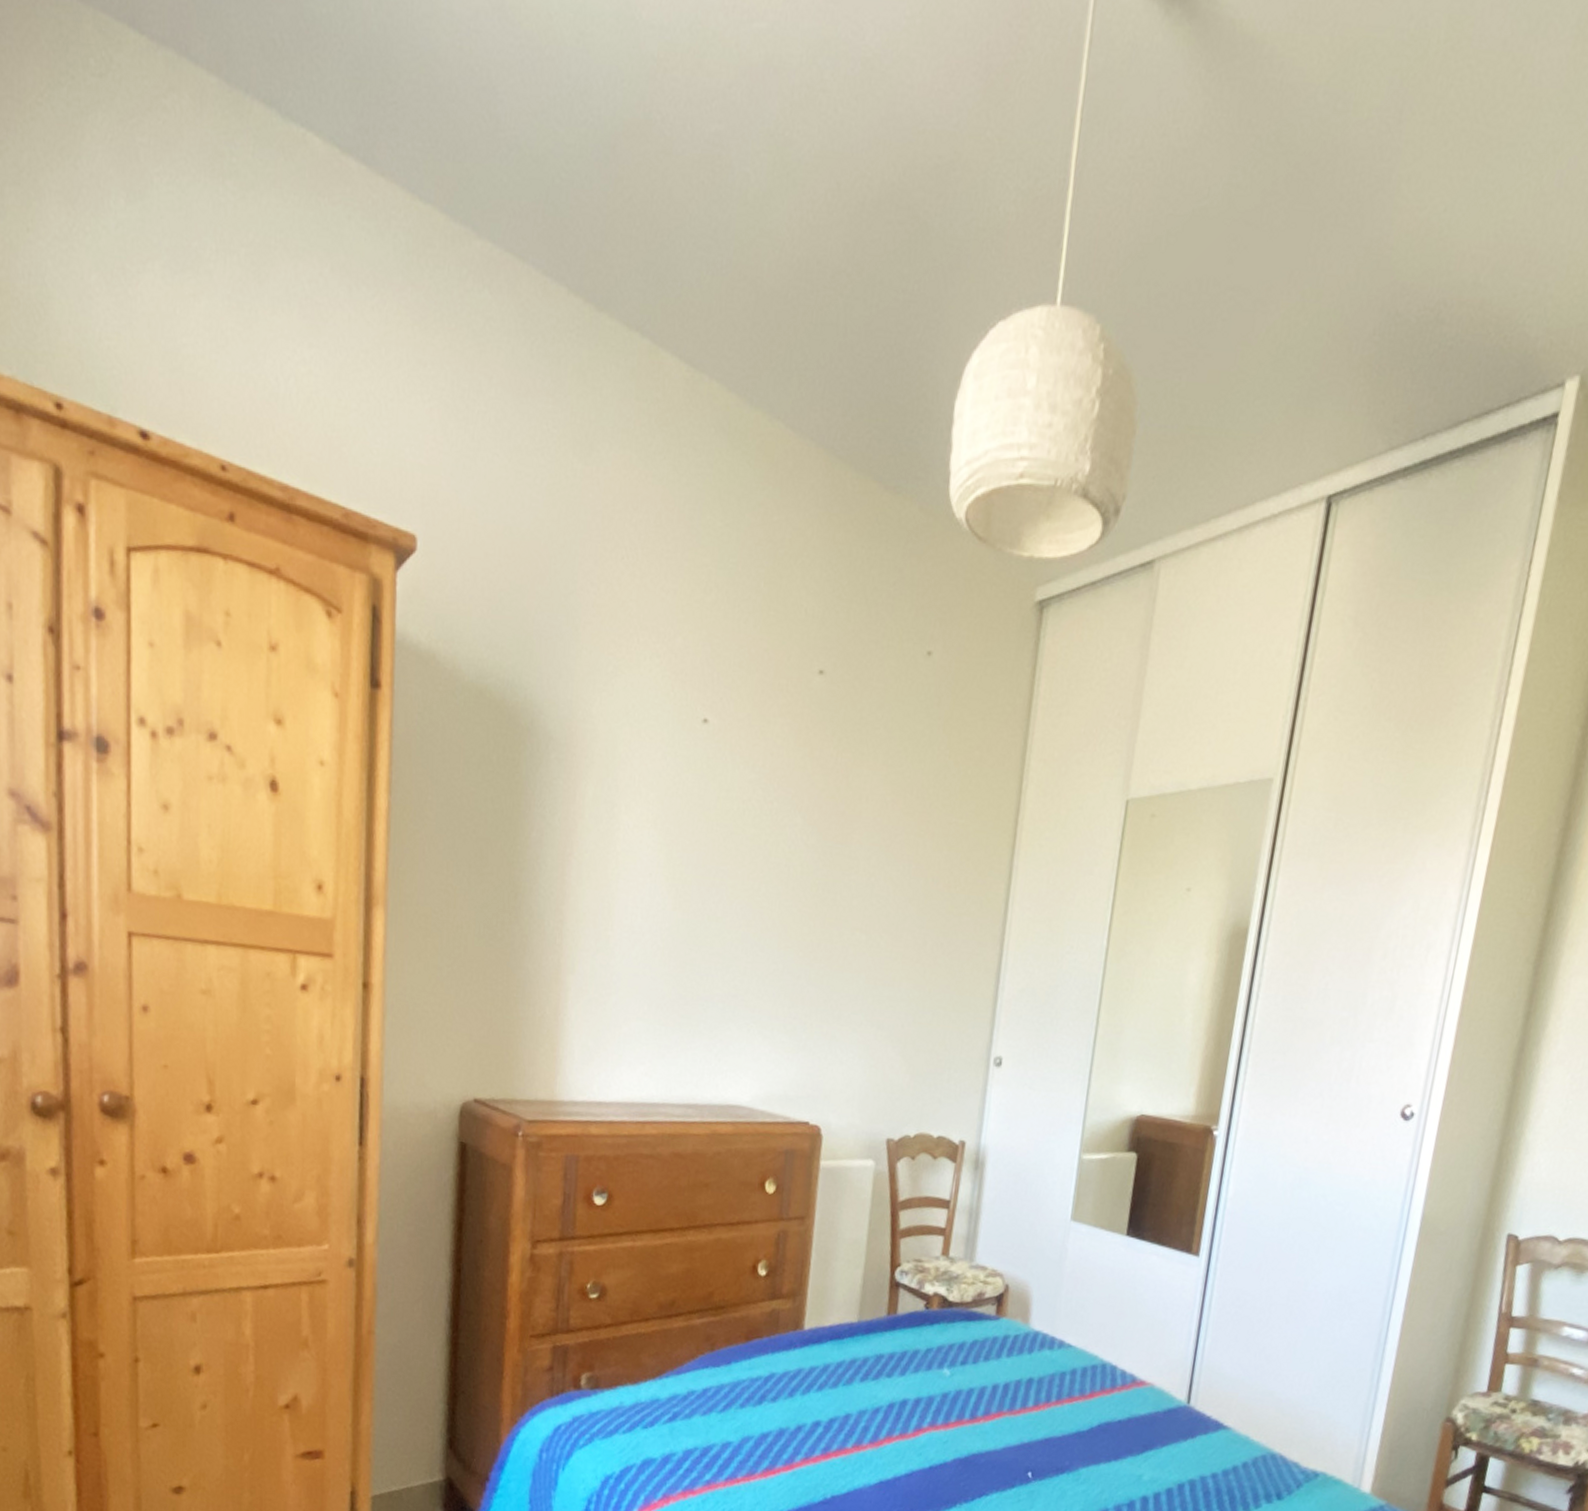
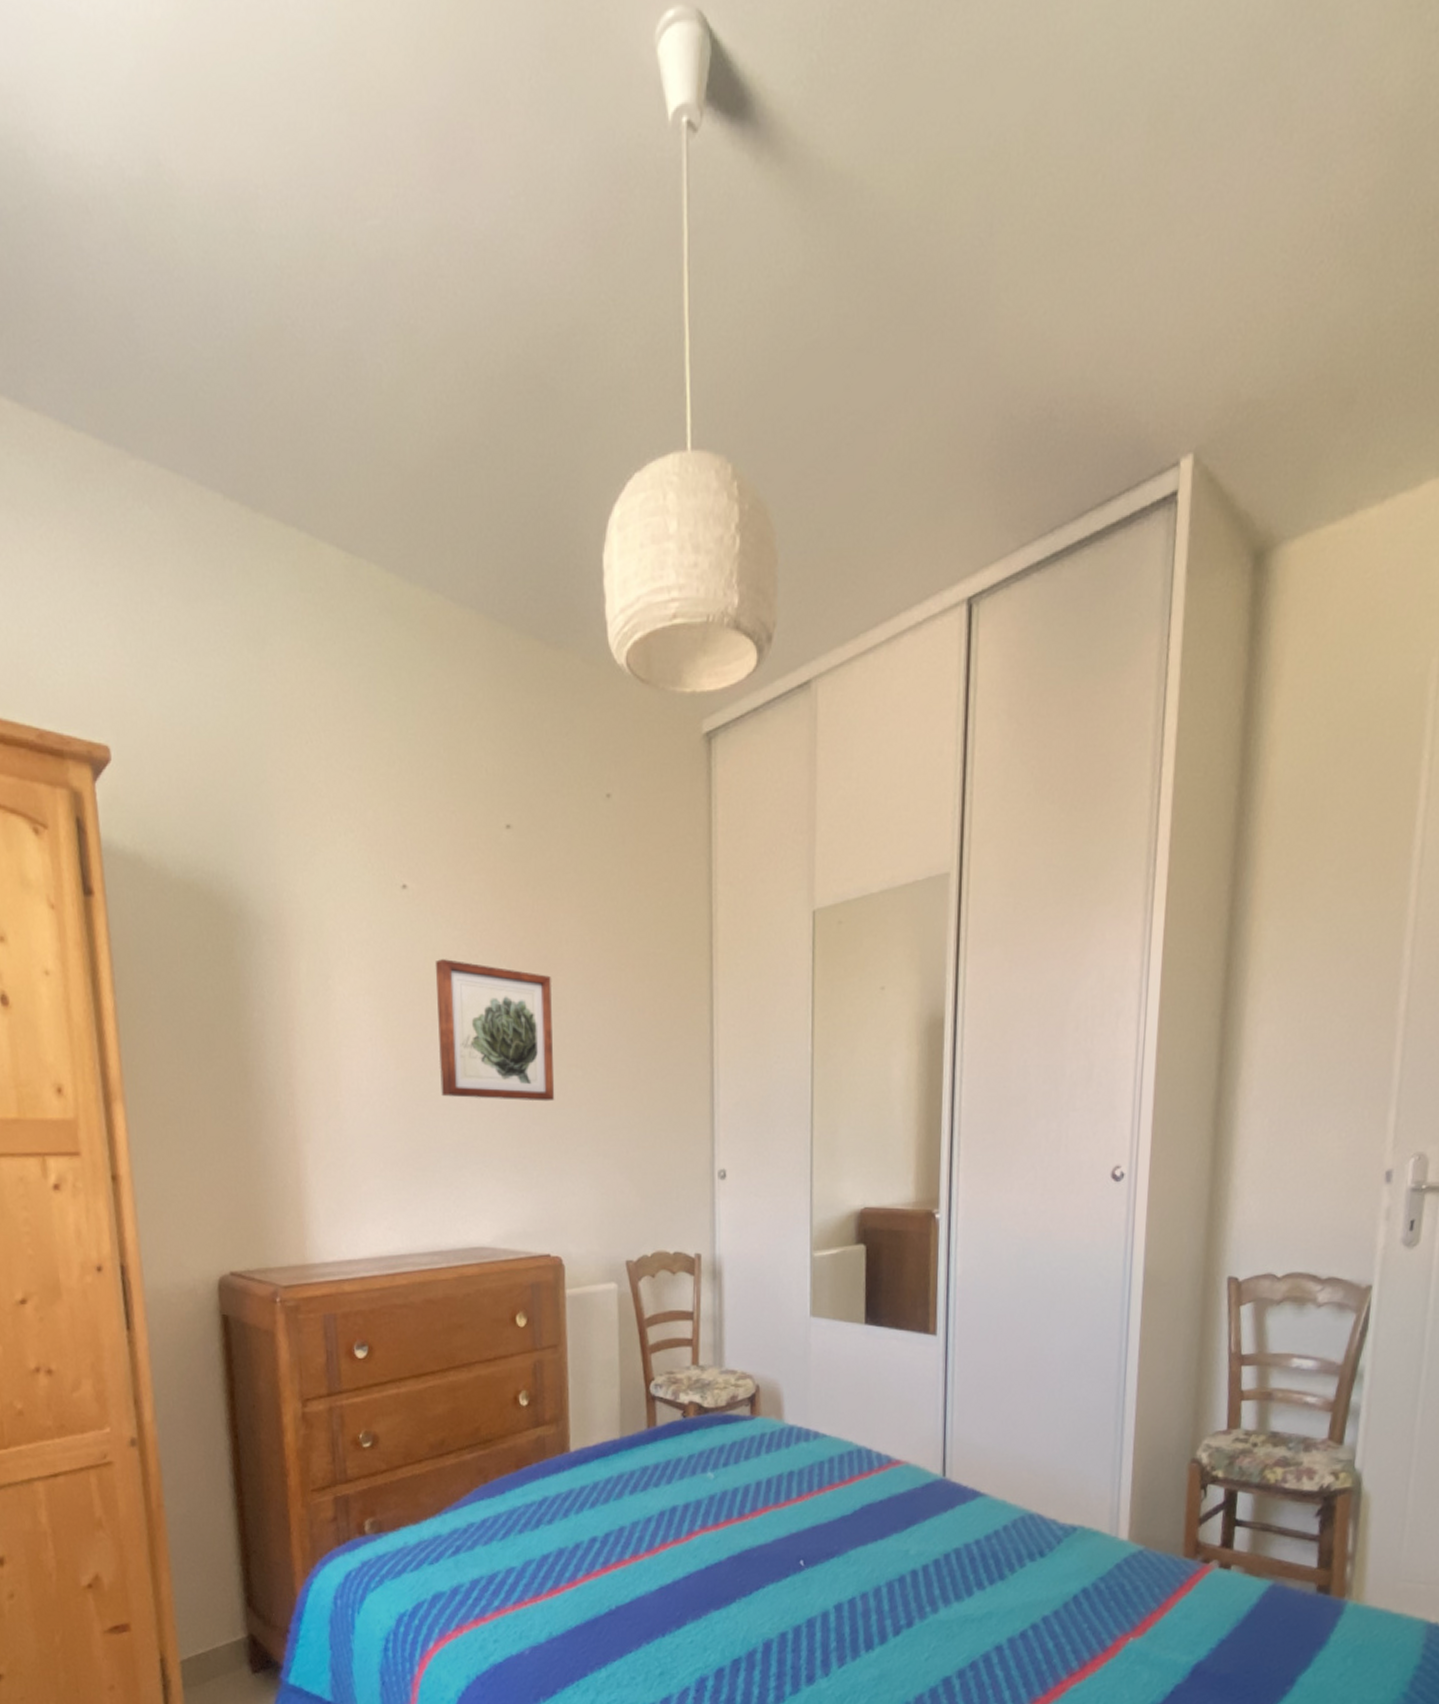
wall art: none [717,801,846,964] -> present [435,959,555,1102]

